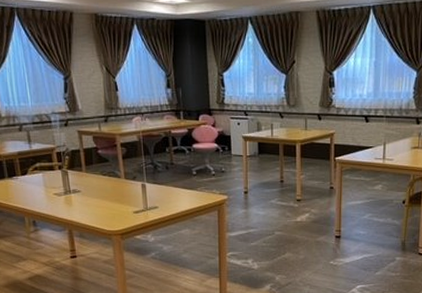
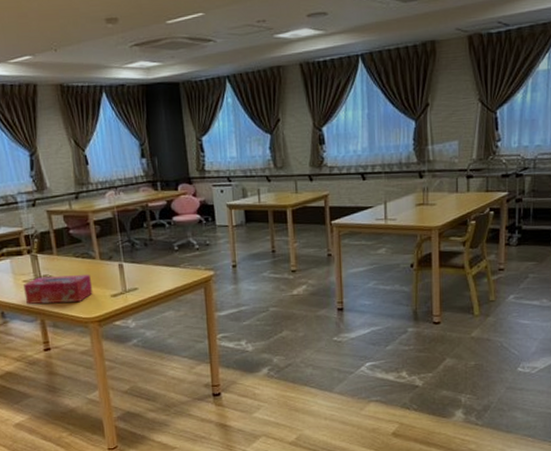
tissue box: none [54,191,117,216] -> present [24,275,93,304]

